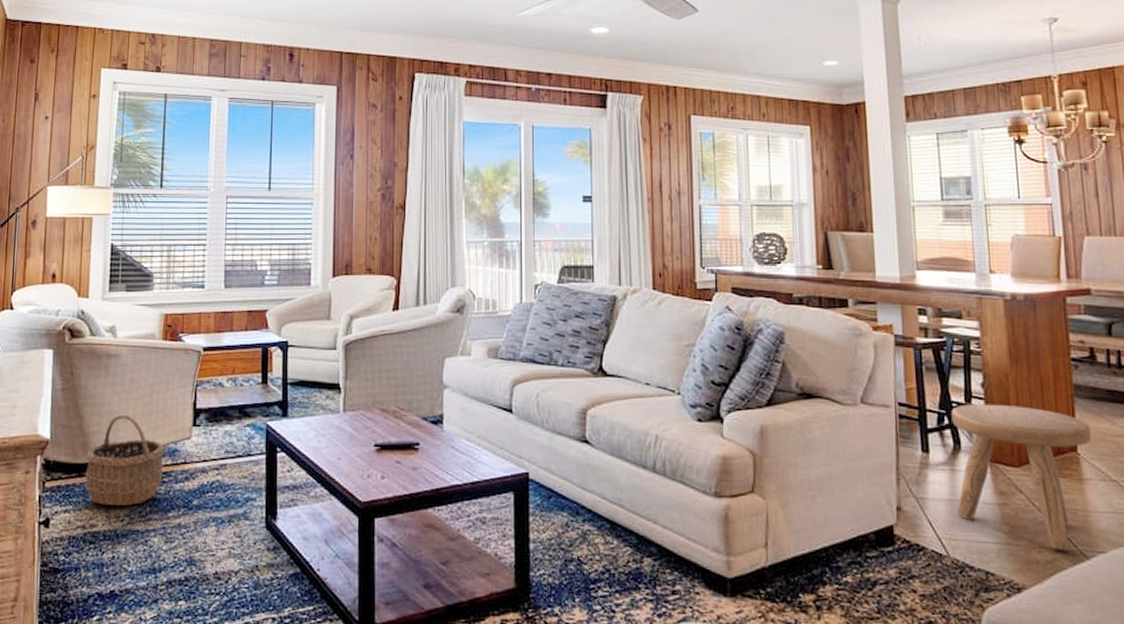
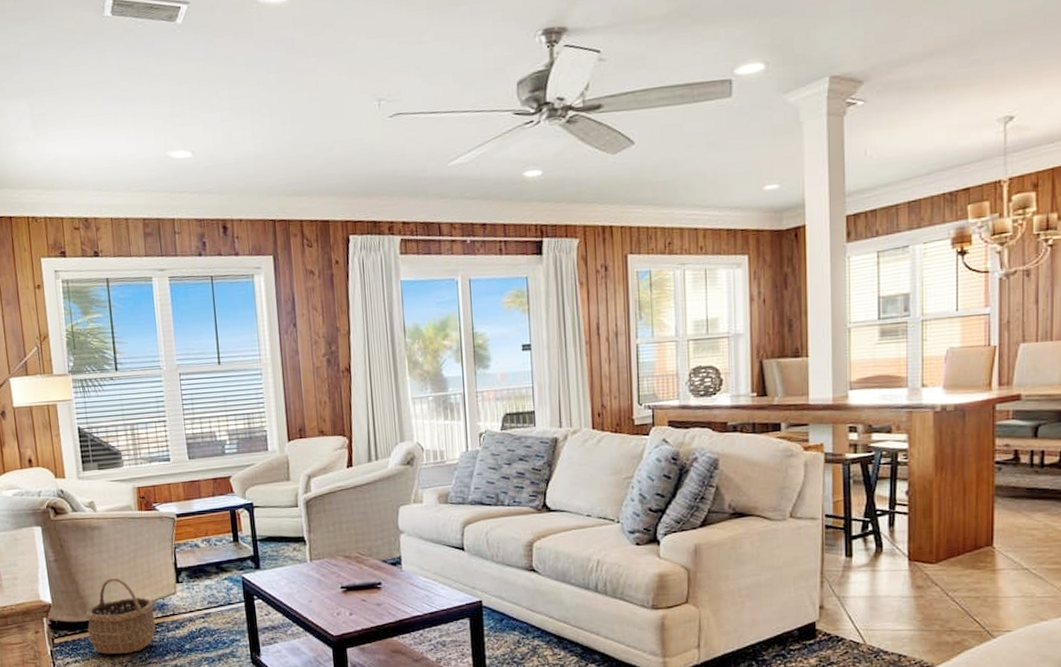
stool: present [951,404,1091,550] -> none [875,508,1007,632]

